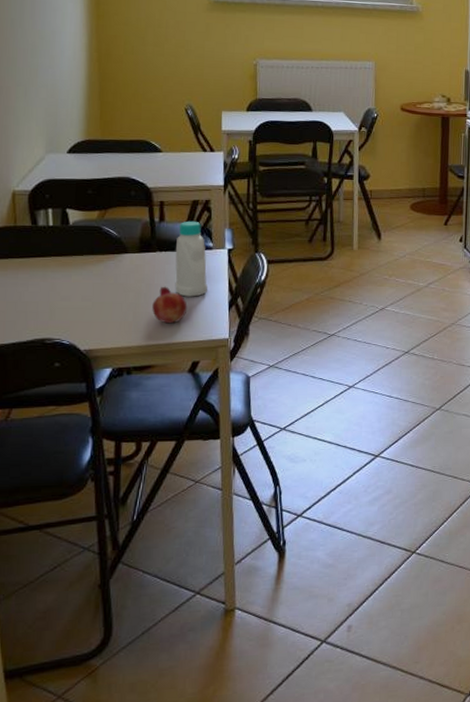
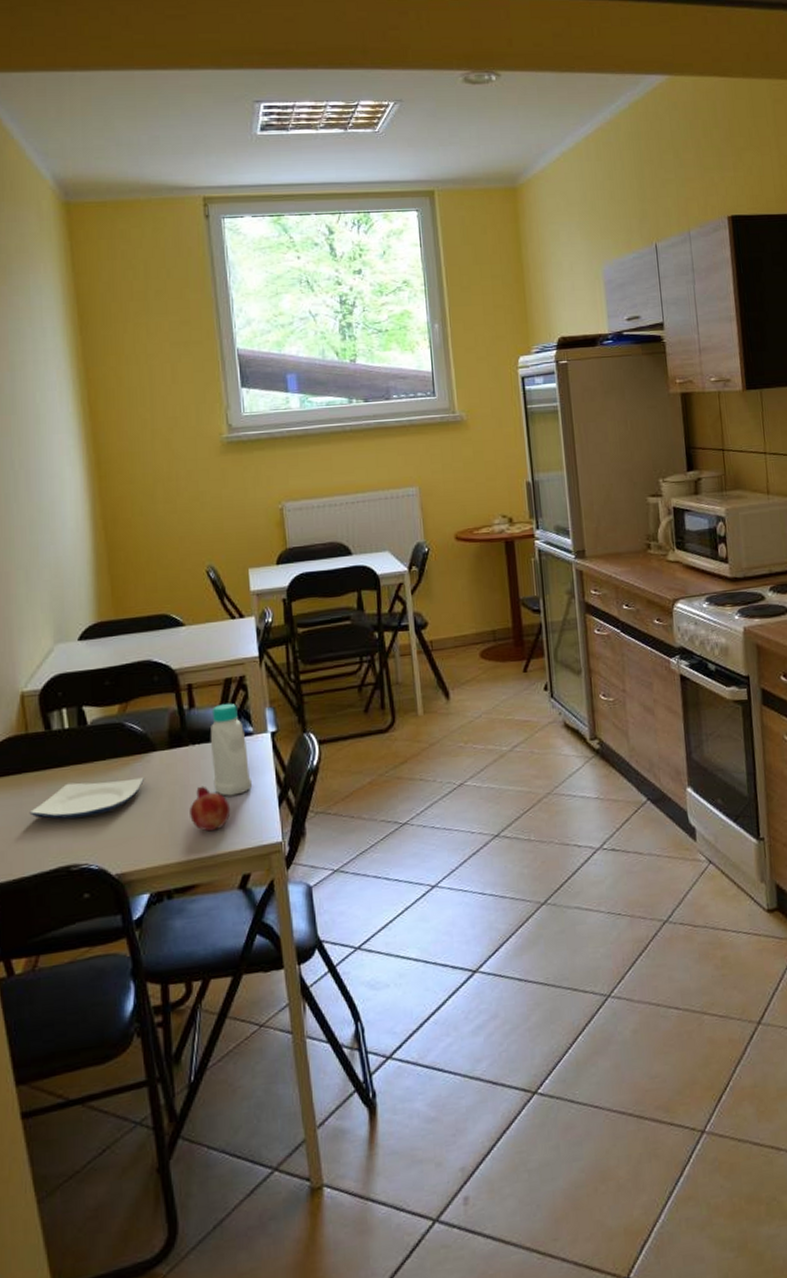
plate: none [12,271,115,300] -> present [29,777,144,819]

